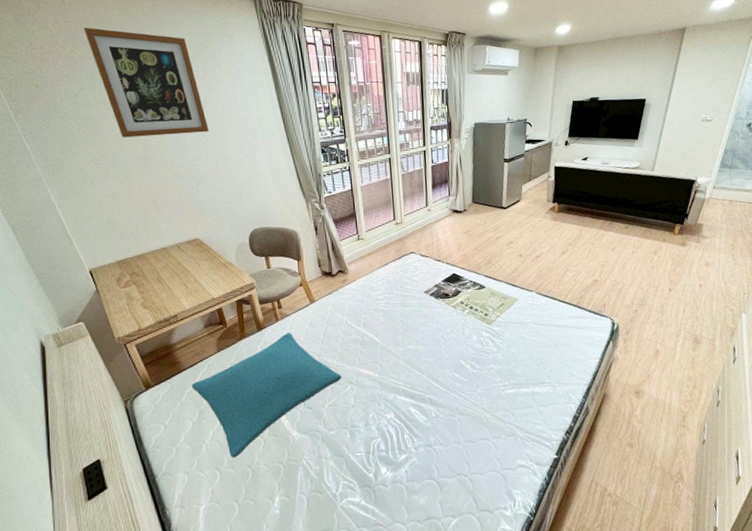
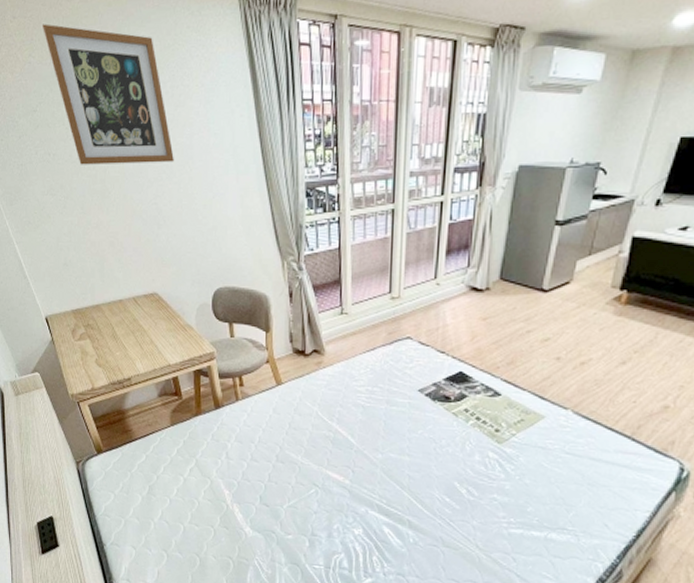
pillow: present [192,332,342,459] -> none [143,416,306,543]

